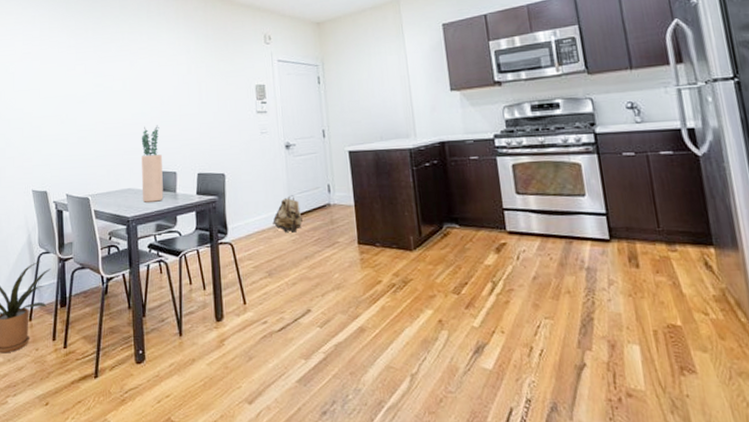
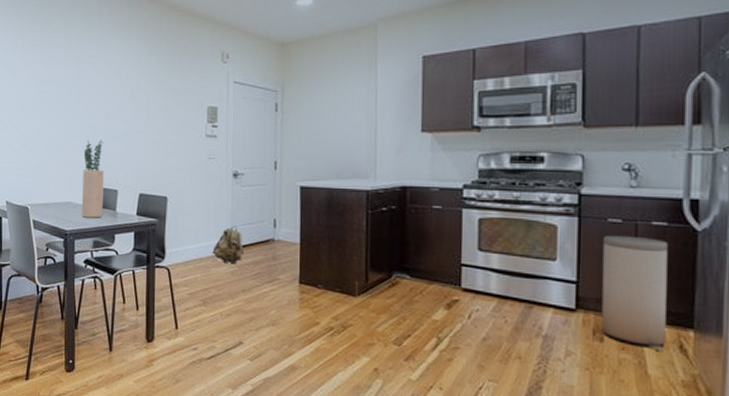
pedal bin: none [622,166,693,270] -> present [601,235,668,351]

